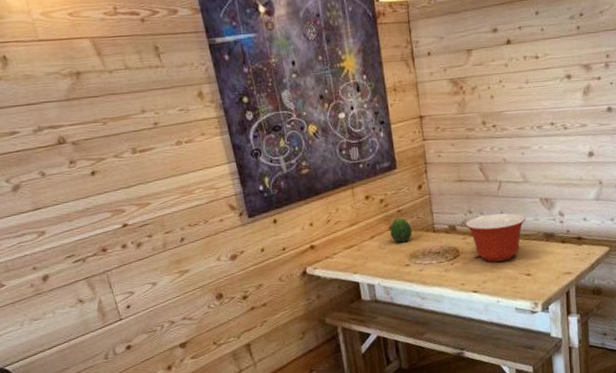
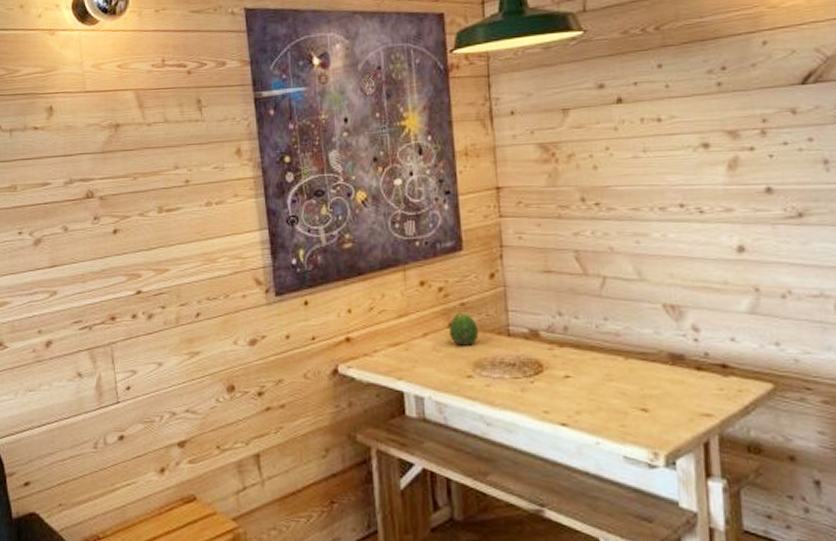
mixing bowl: present [465,213,526,262] -> none [553,320,641,386]

